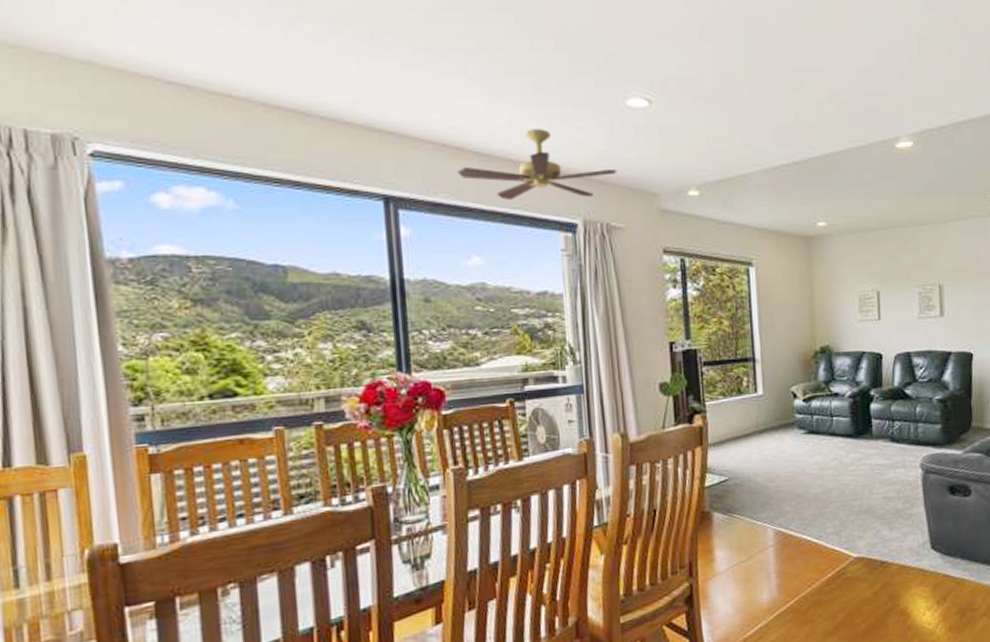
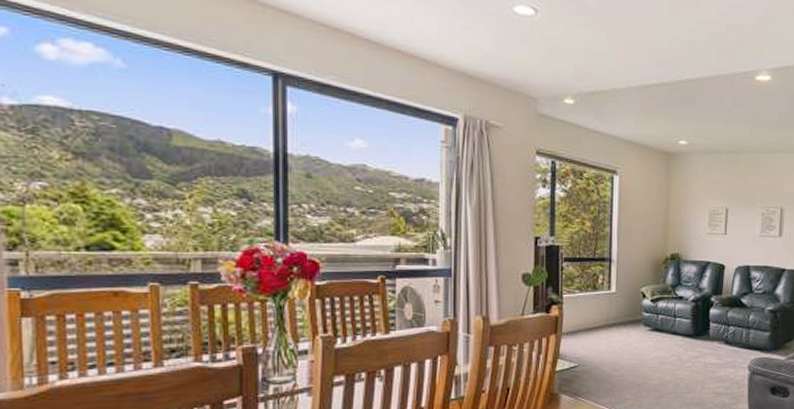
ceiling fan: present [458,129,618,200] -> none [347,23,500,95]

